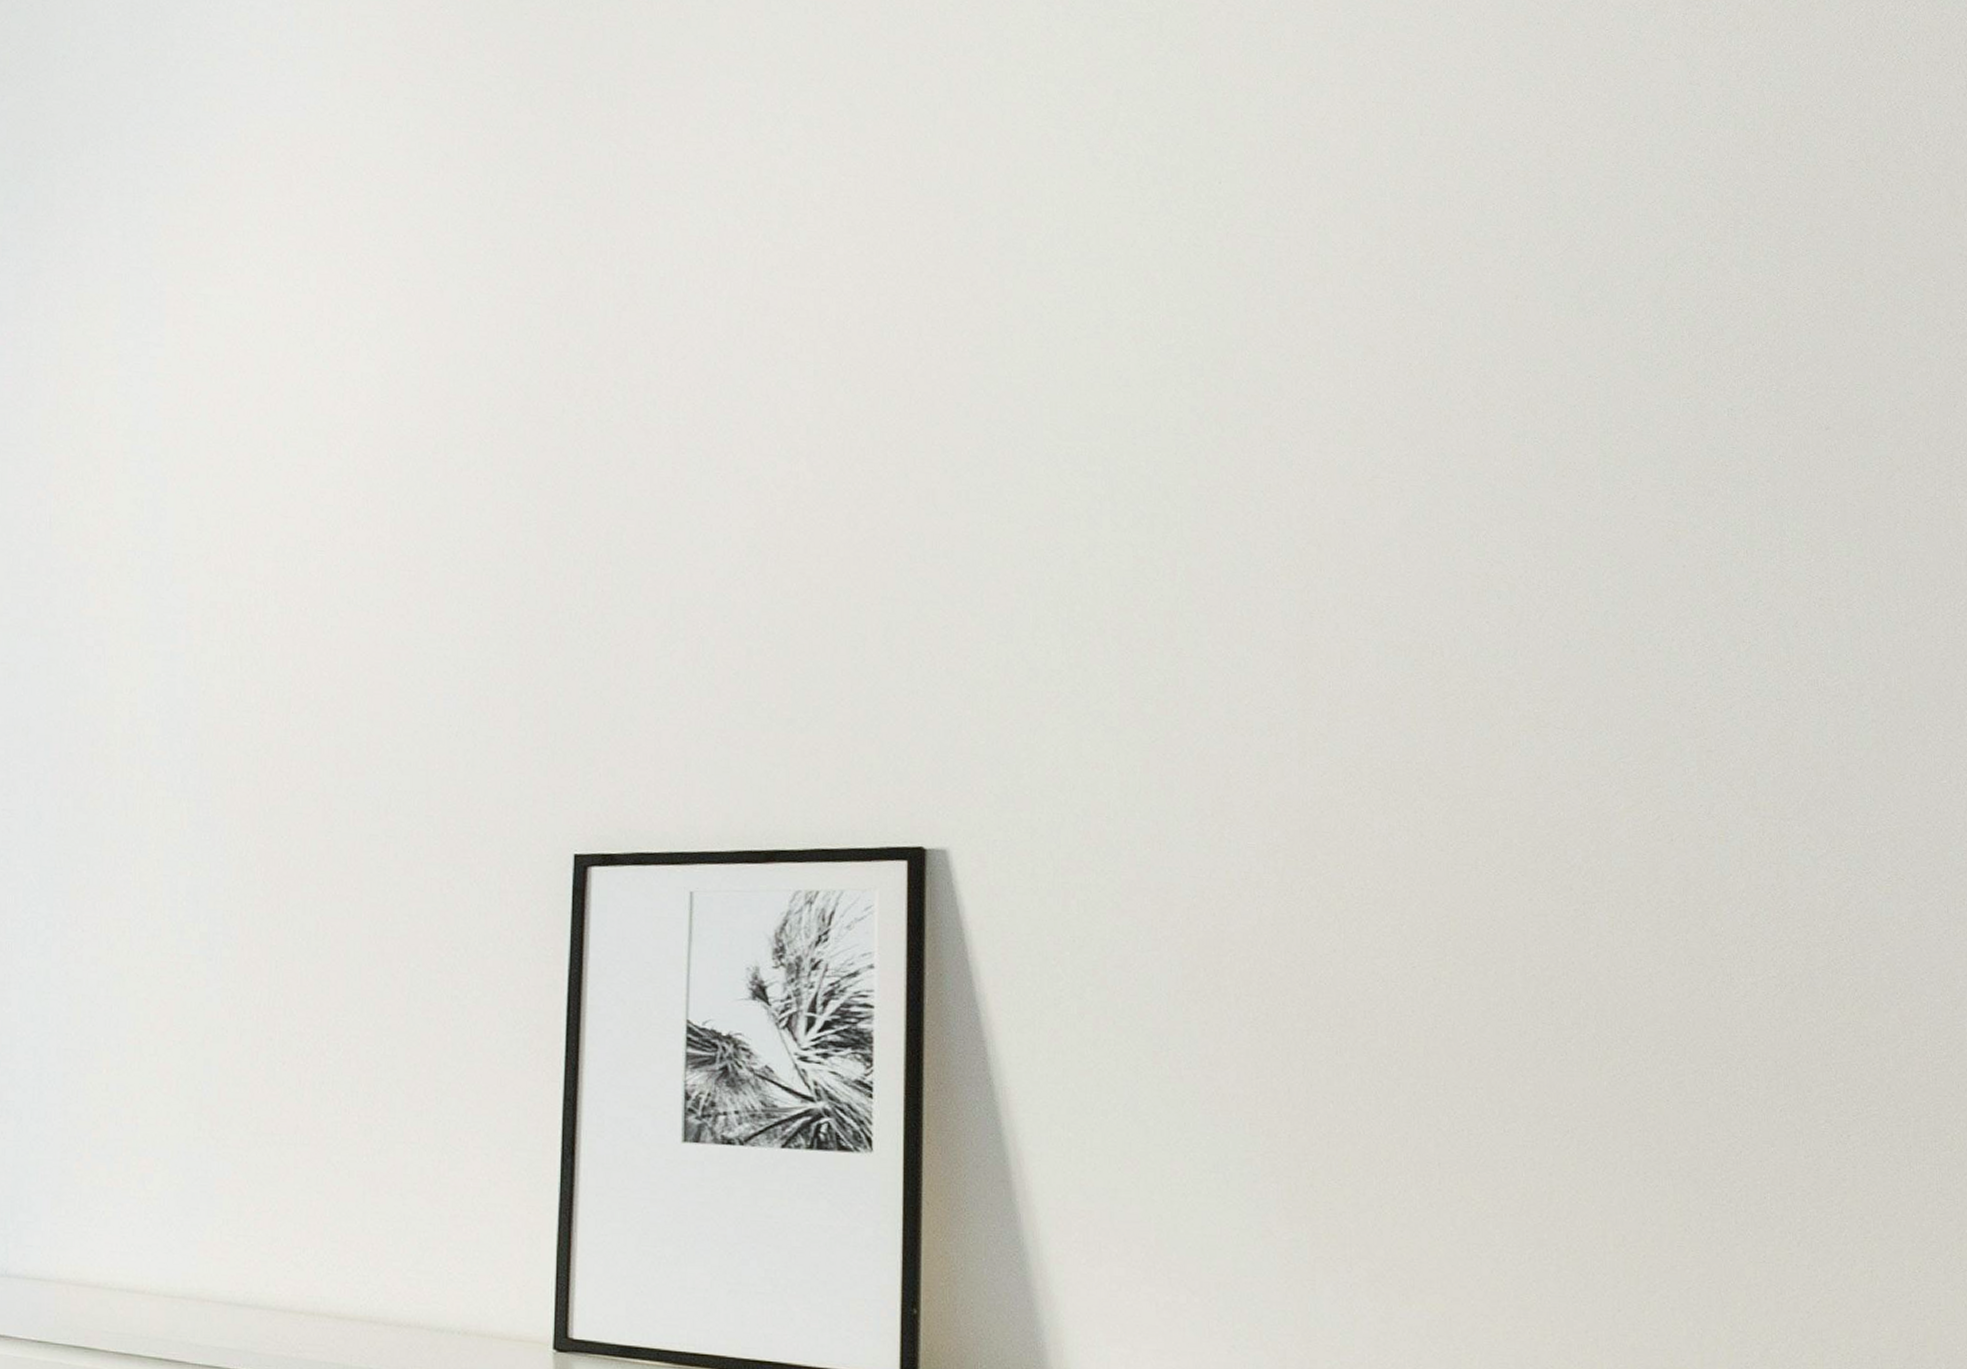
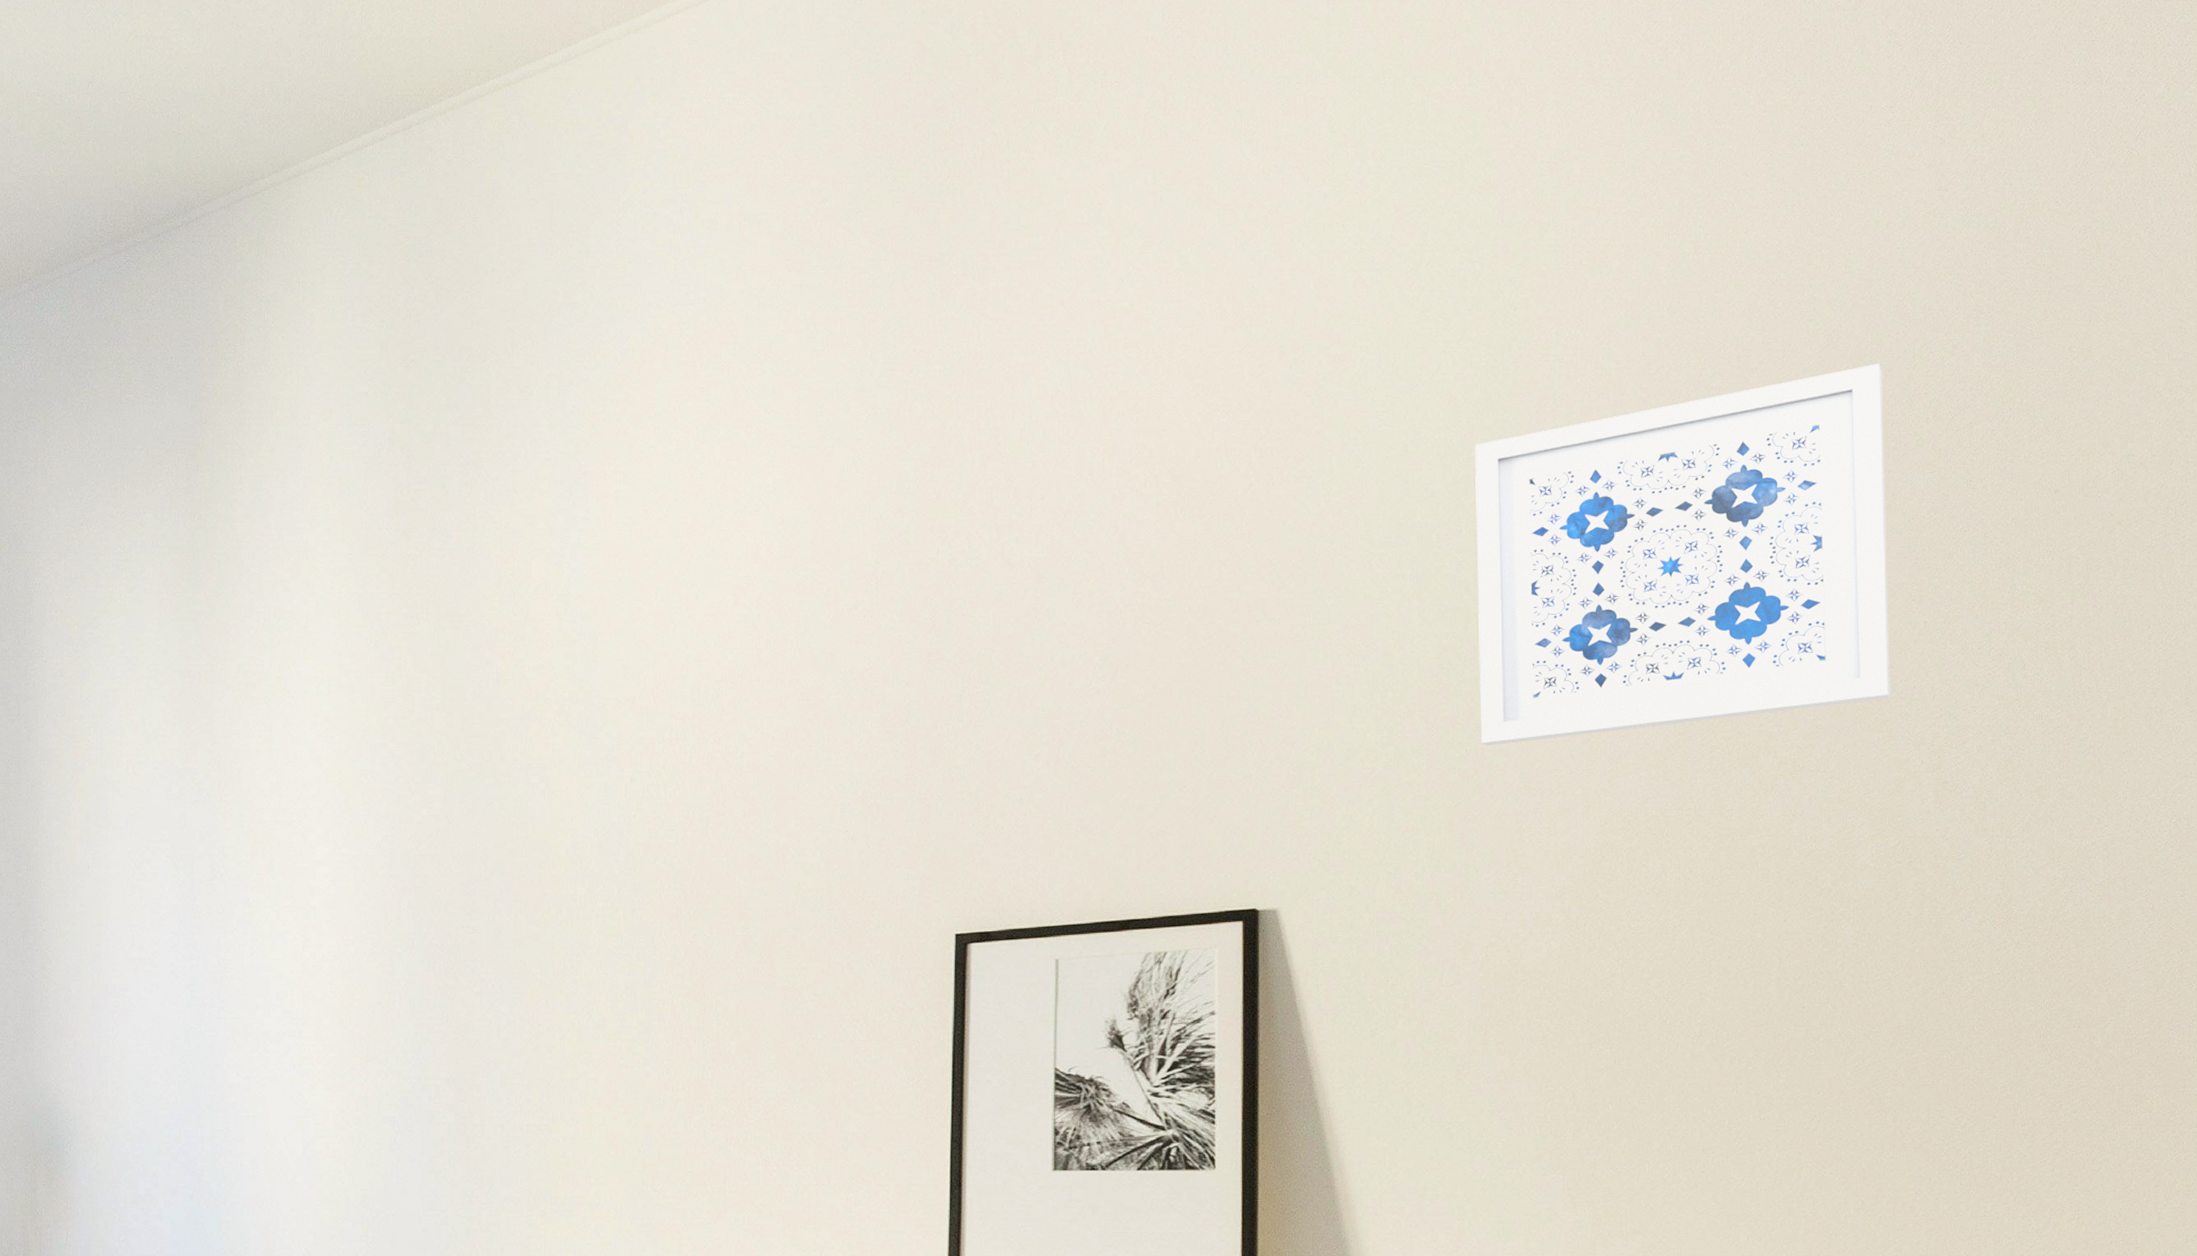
wall art: none [1175,271,1646,675] -> present [1475,364,1890,746]

